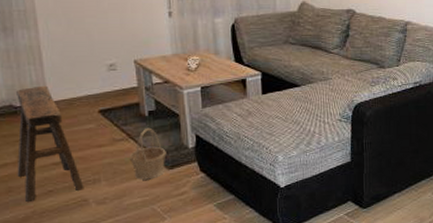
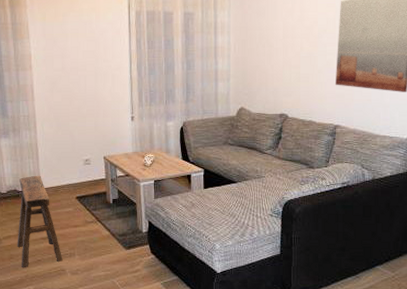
basket: present [129,127,166,180] -> none [97,213,125,257]

